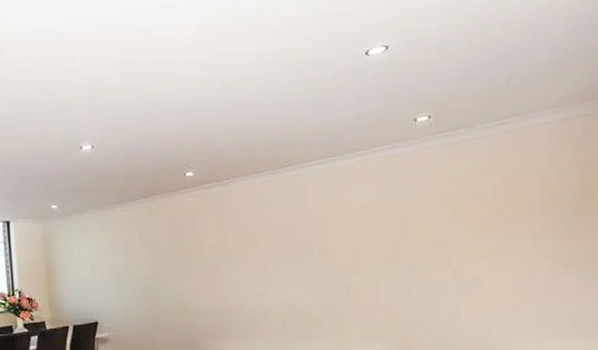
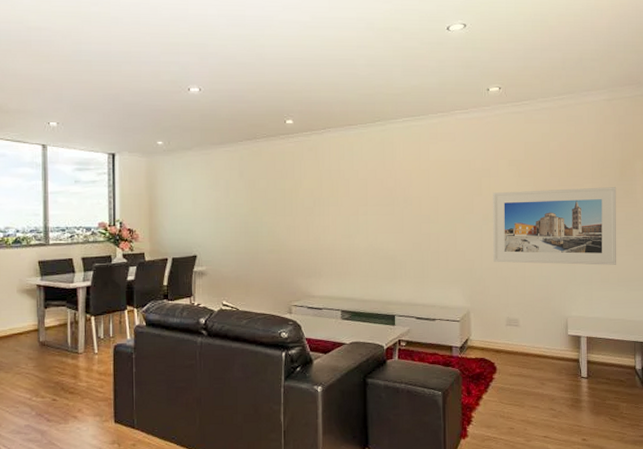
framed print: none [422,221,573,315] -> present [493,187,617,265]

